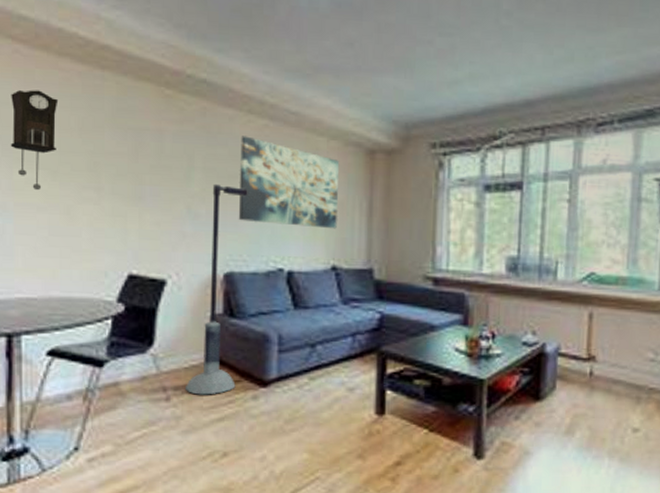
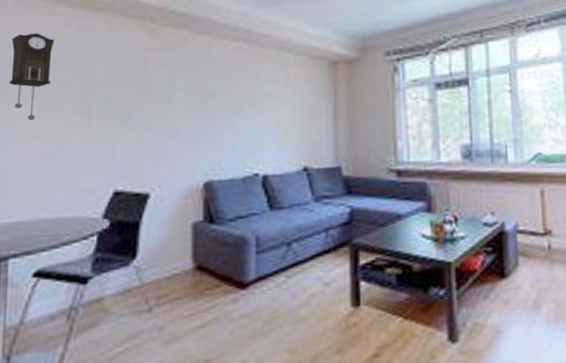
floor lamp: present [186,183,248,395] -> none [167,101,225,303]
wall art: present [238,136,340,229] -> none [216,58,307,134]

